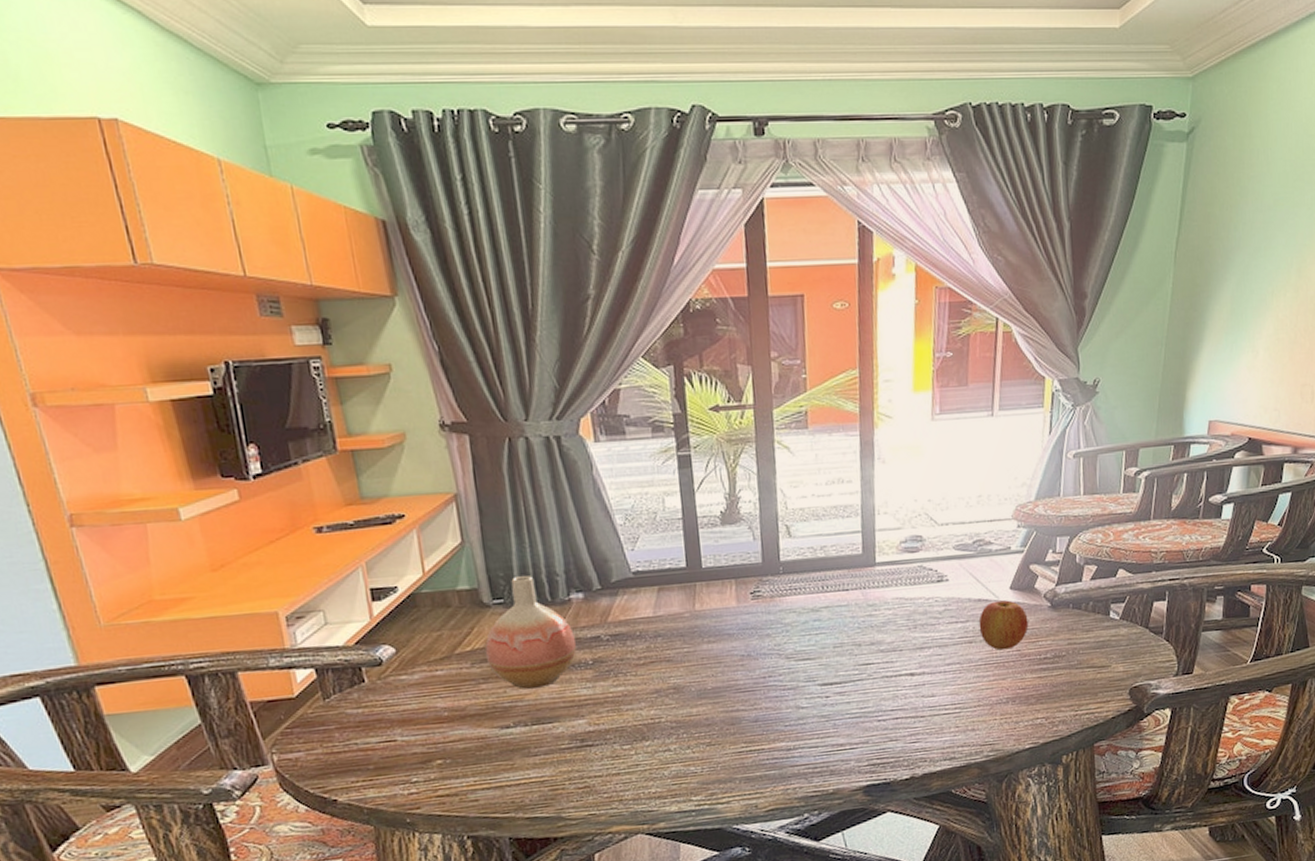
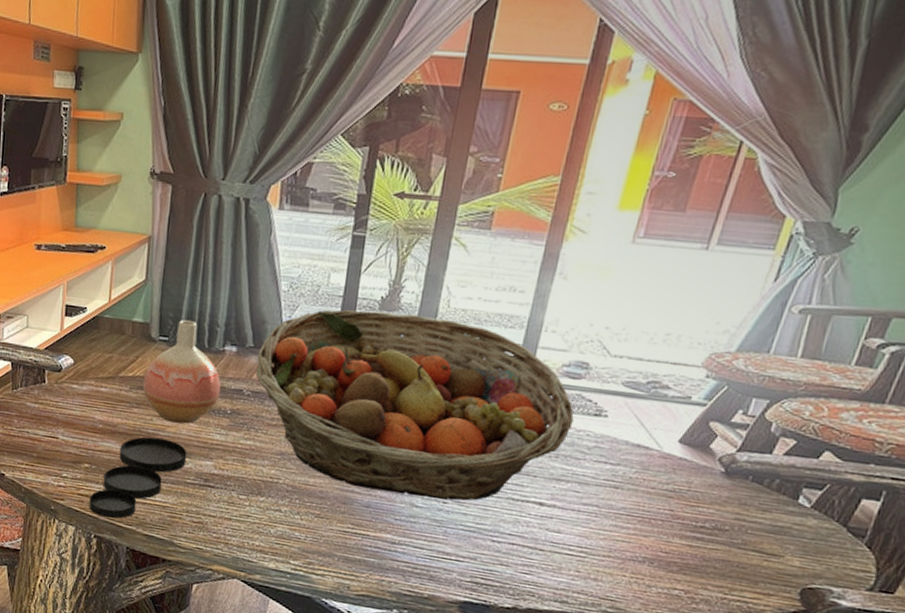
plate: none [451,708,556,814] -> present [89,437,187,519]
fruit basket: none [607,521,922,705] -> present [255,309,574,501]
apple: present [978,600,1029,651] -> none [630,451,693,507]

